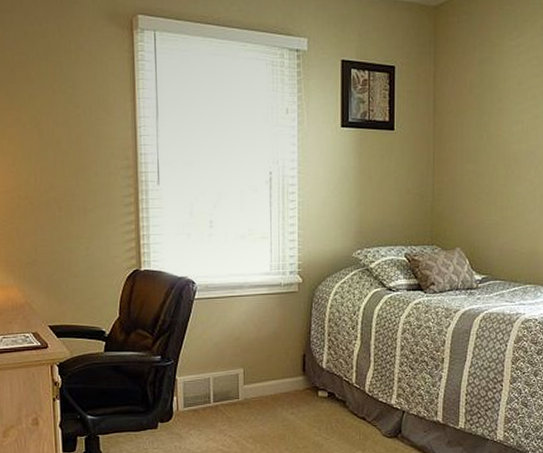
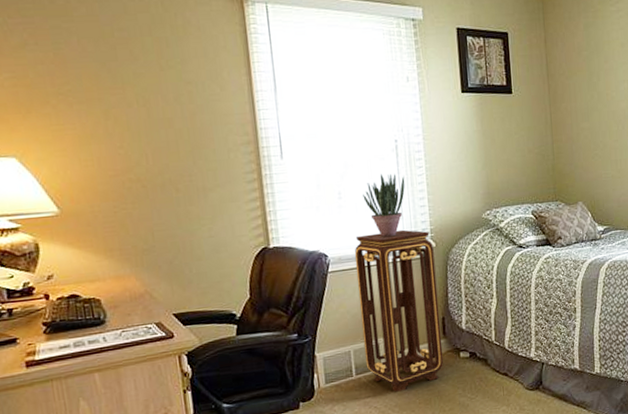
pedestal table: none [221,262,301,423] -> present [354,229,444,392]
potted plant: none [234,205,277,268] -> present [363,174,405,237]

